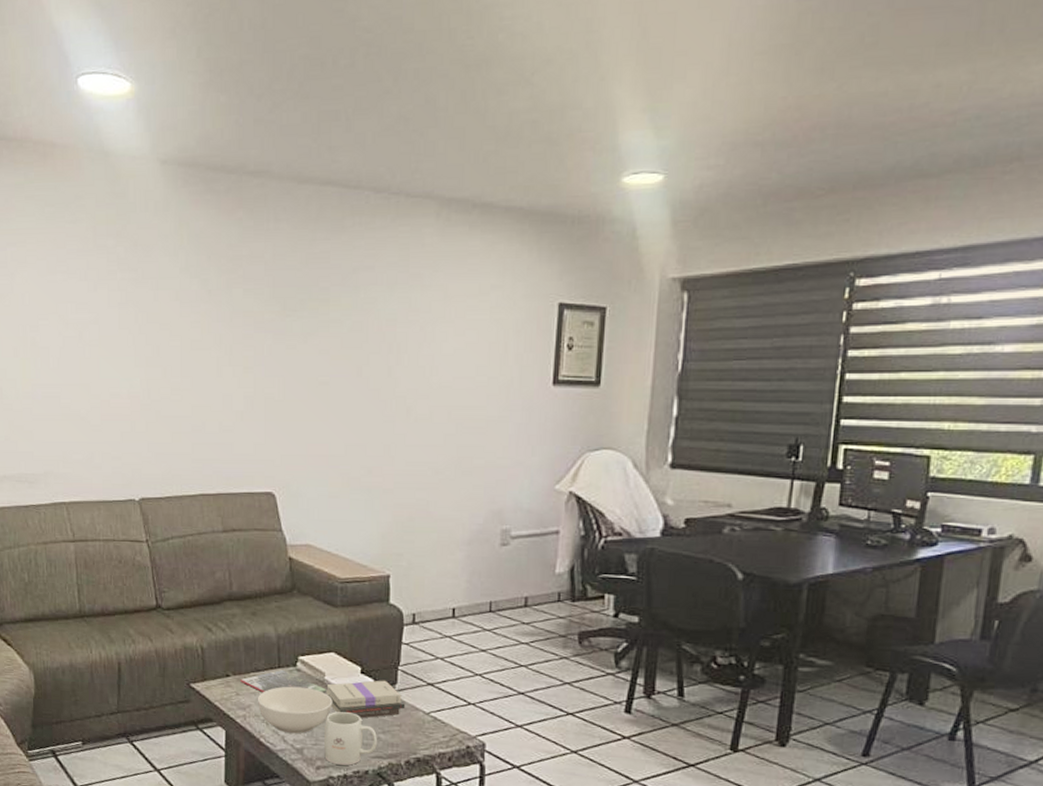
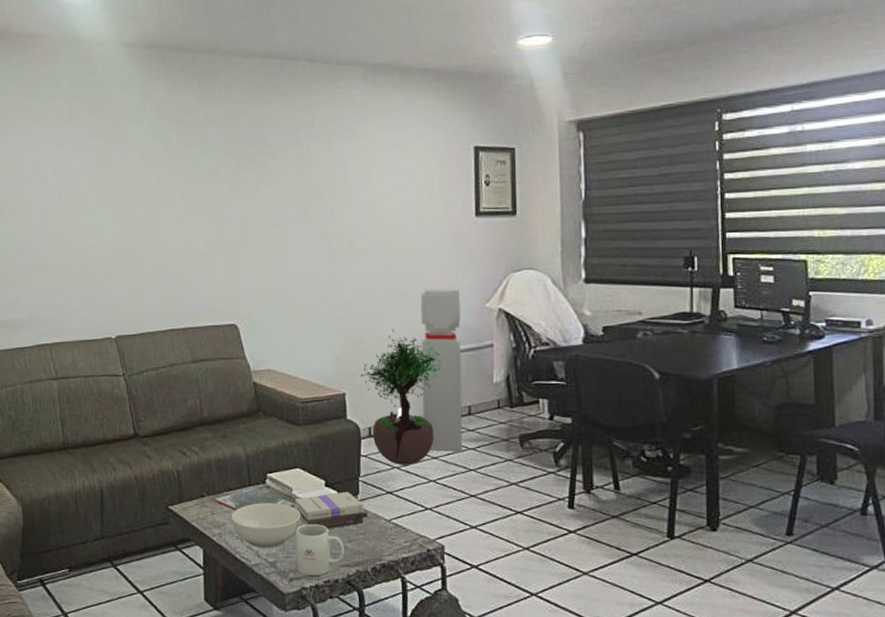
potted tree: none [407,508,505,657] -> present [360,329,446,465]
water cooler: none [473,465,527,646] -> present [420,288,463,452]

